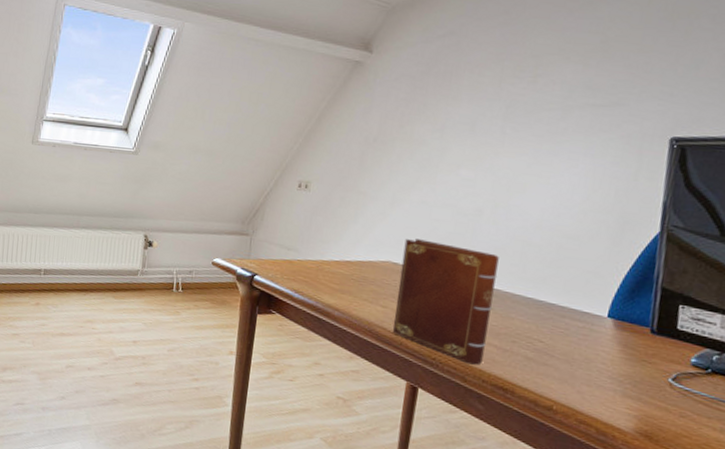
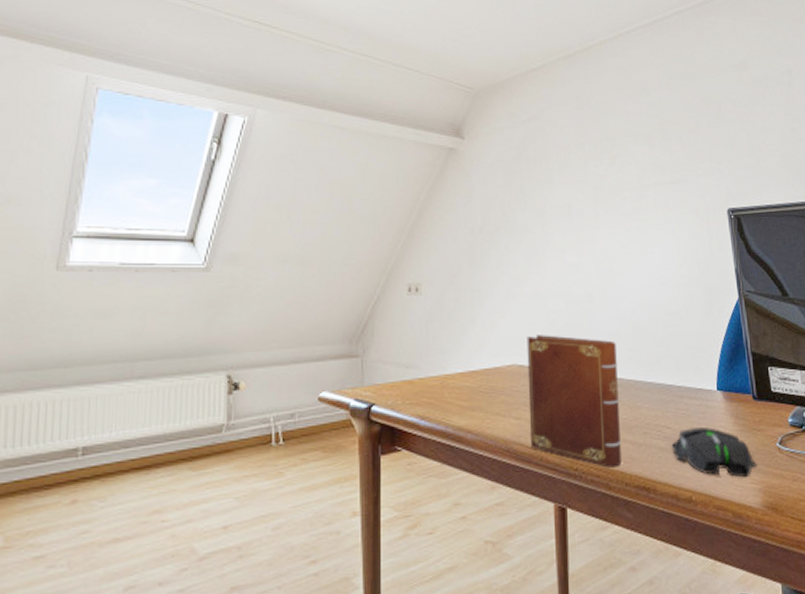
mouse: none [540,346,639,403] -> present [672,427,758,478]

